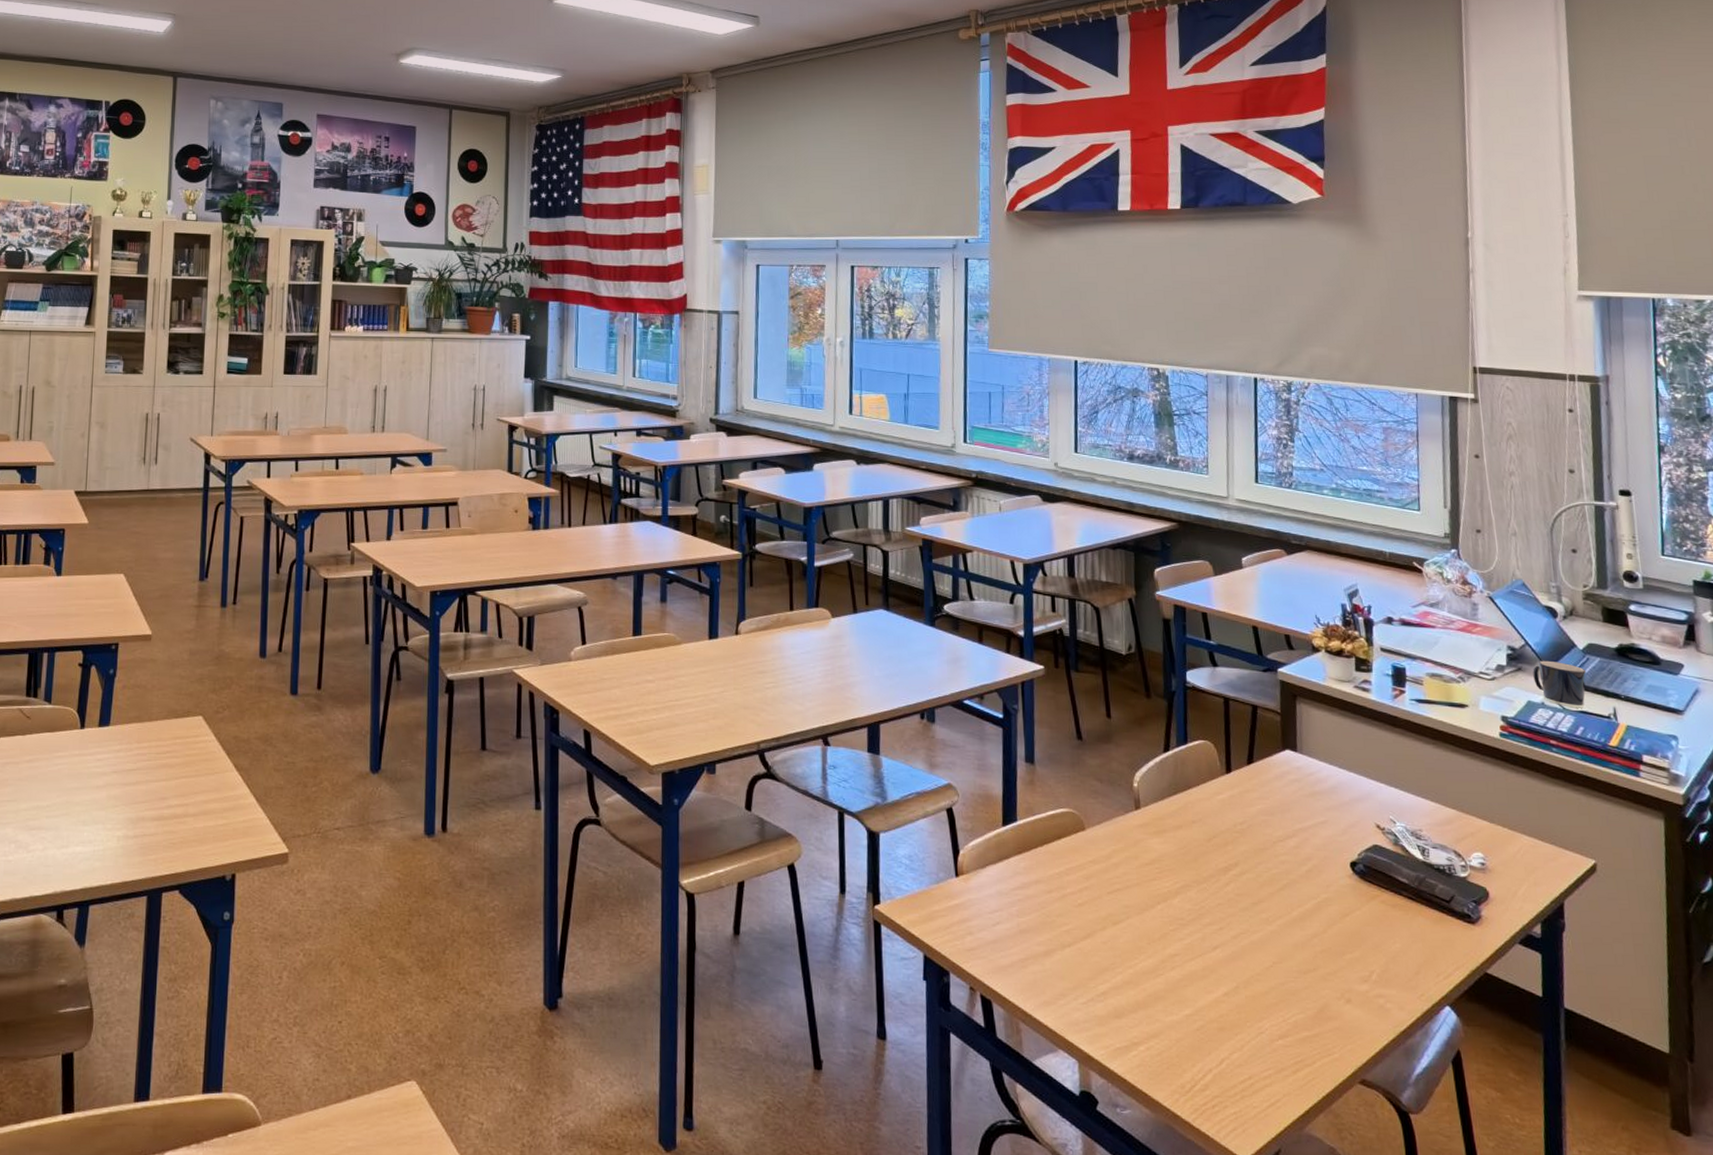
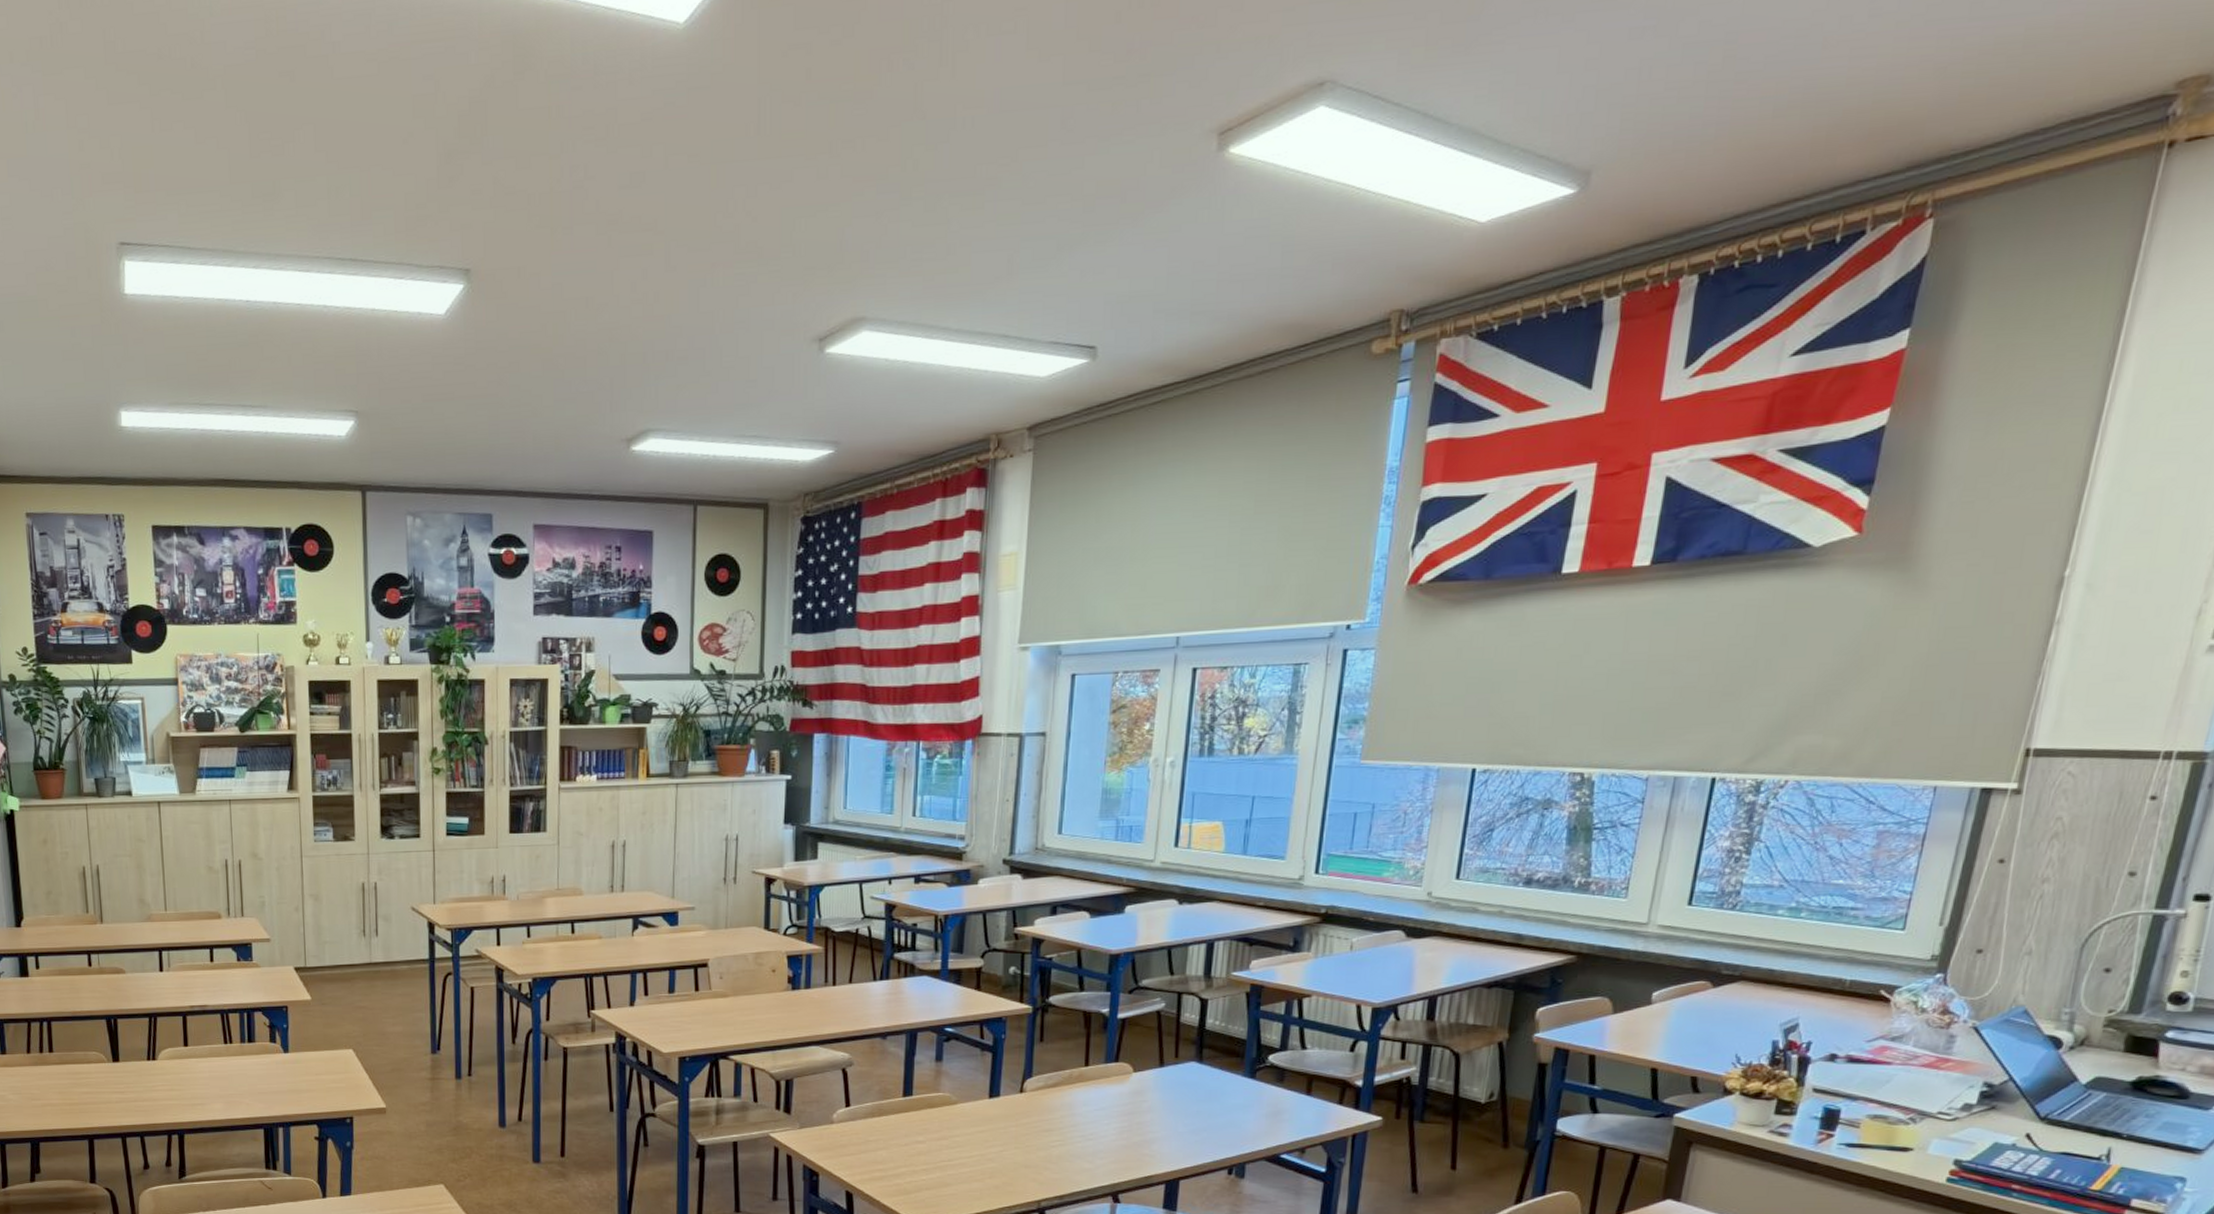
mug: present [1533,660,1587,708] -> none [2008,1097,2084,1149]

